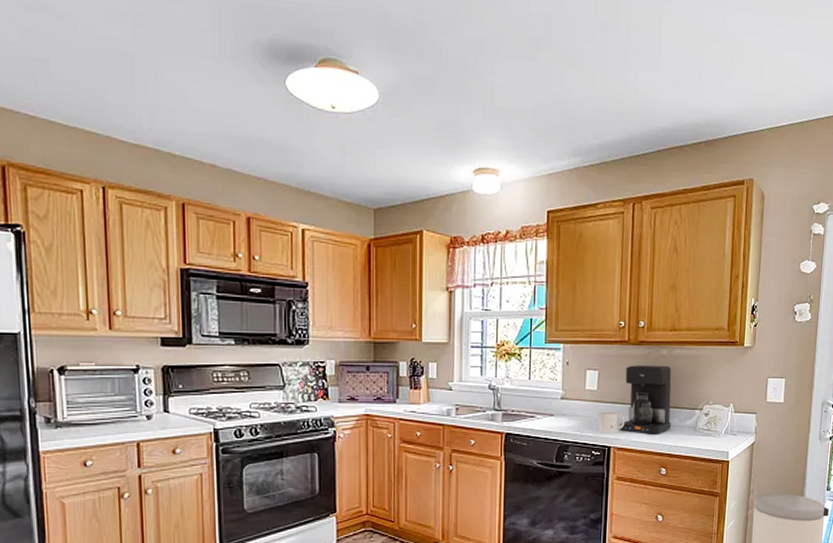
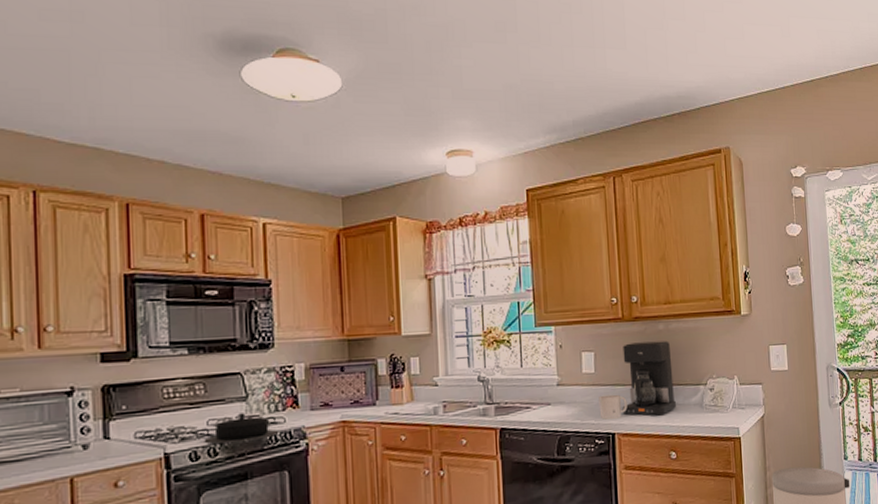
cooking pot: none [248,400,311,424] -> present [205,413,279,444]

